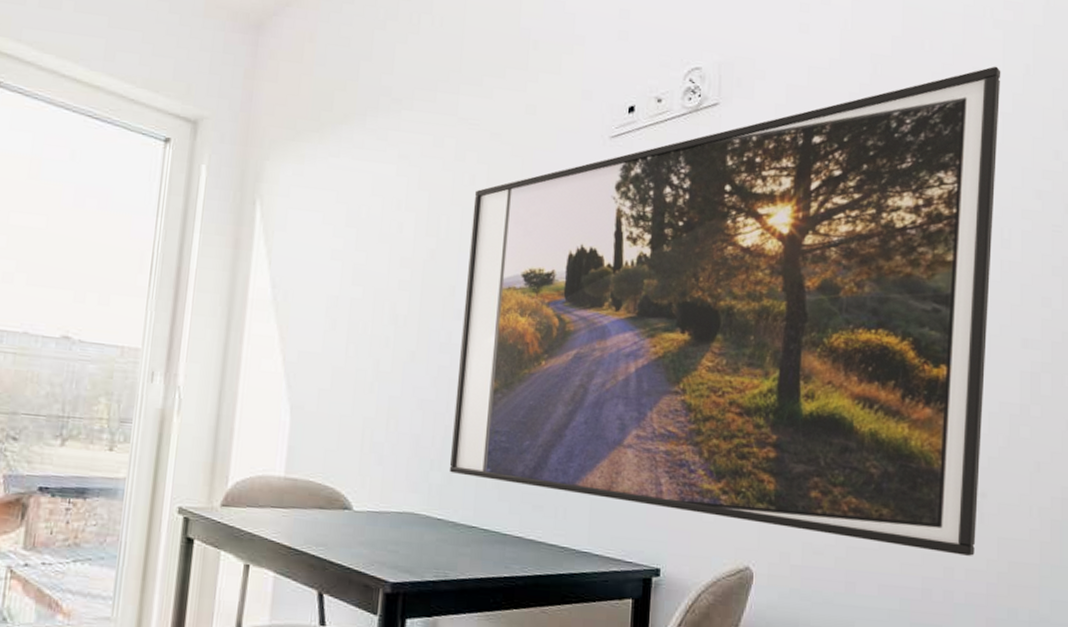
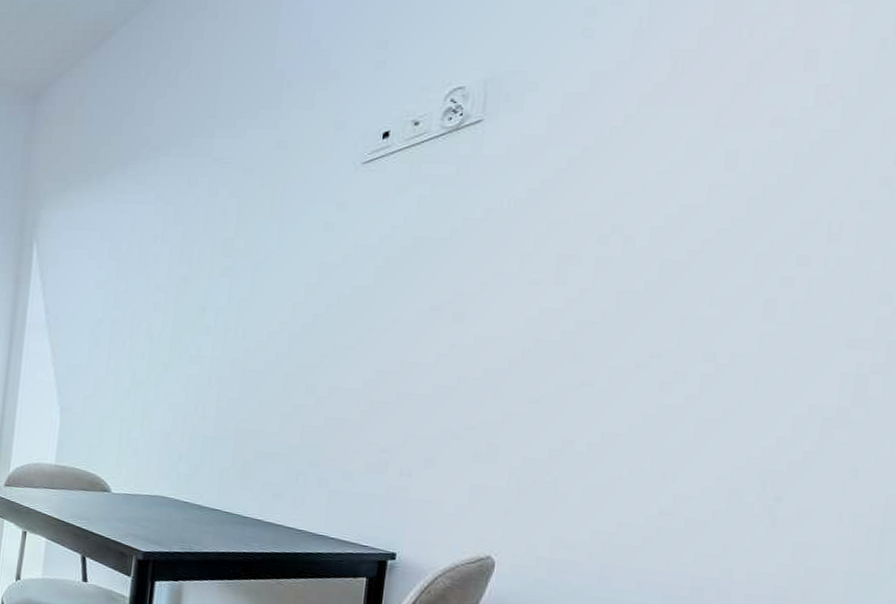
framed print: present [449,66,1001,556] -> none [195,45,846,559]

